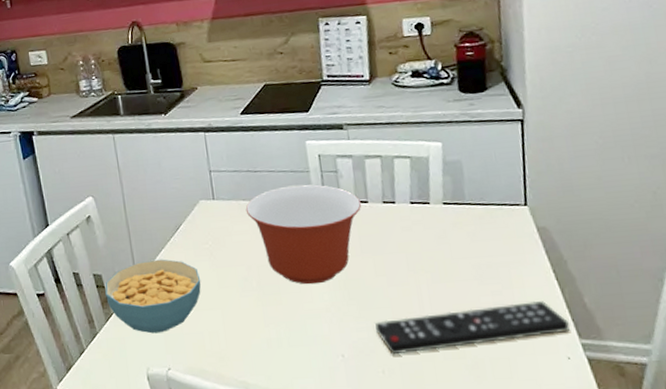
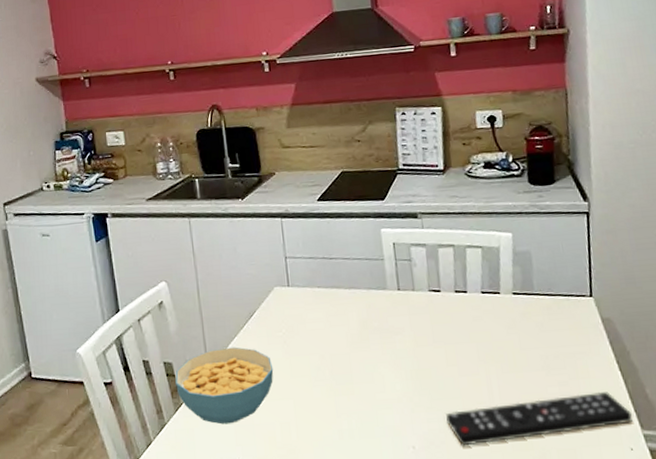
mixing bowl: present [245,184,362,285] -> none [320,272,435,374]

